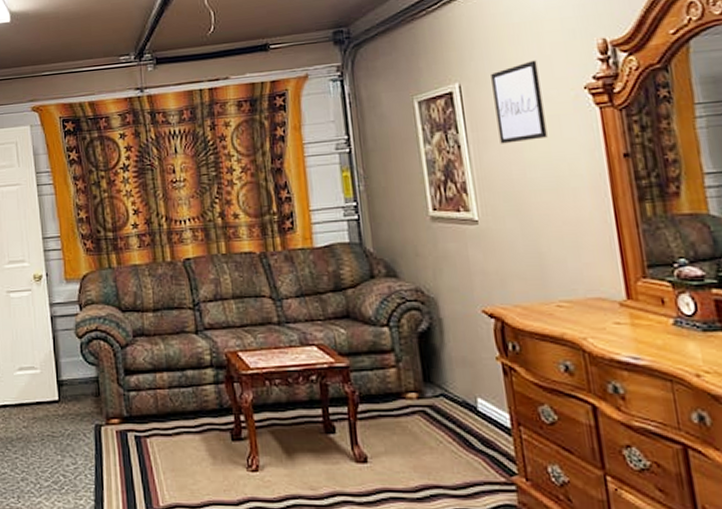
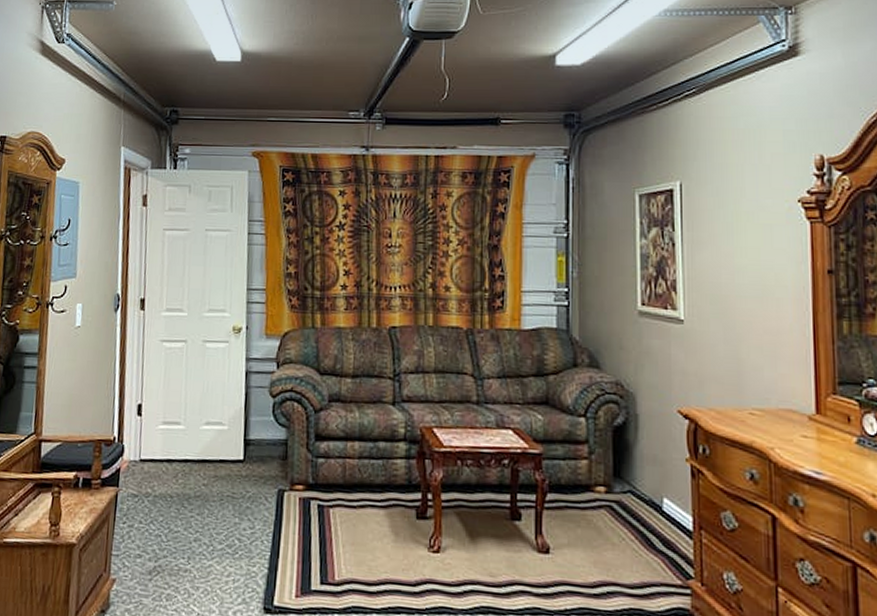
wall art: present [491,60,548,144] -> none [712,168,759,247]

